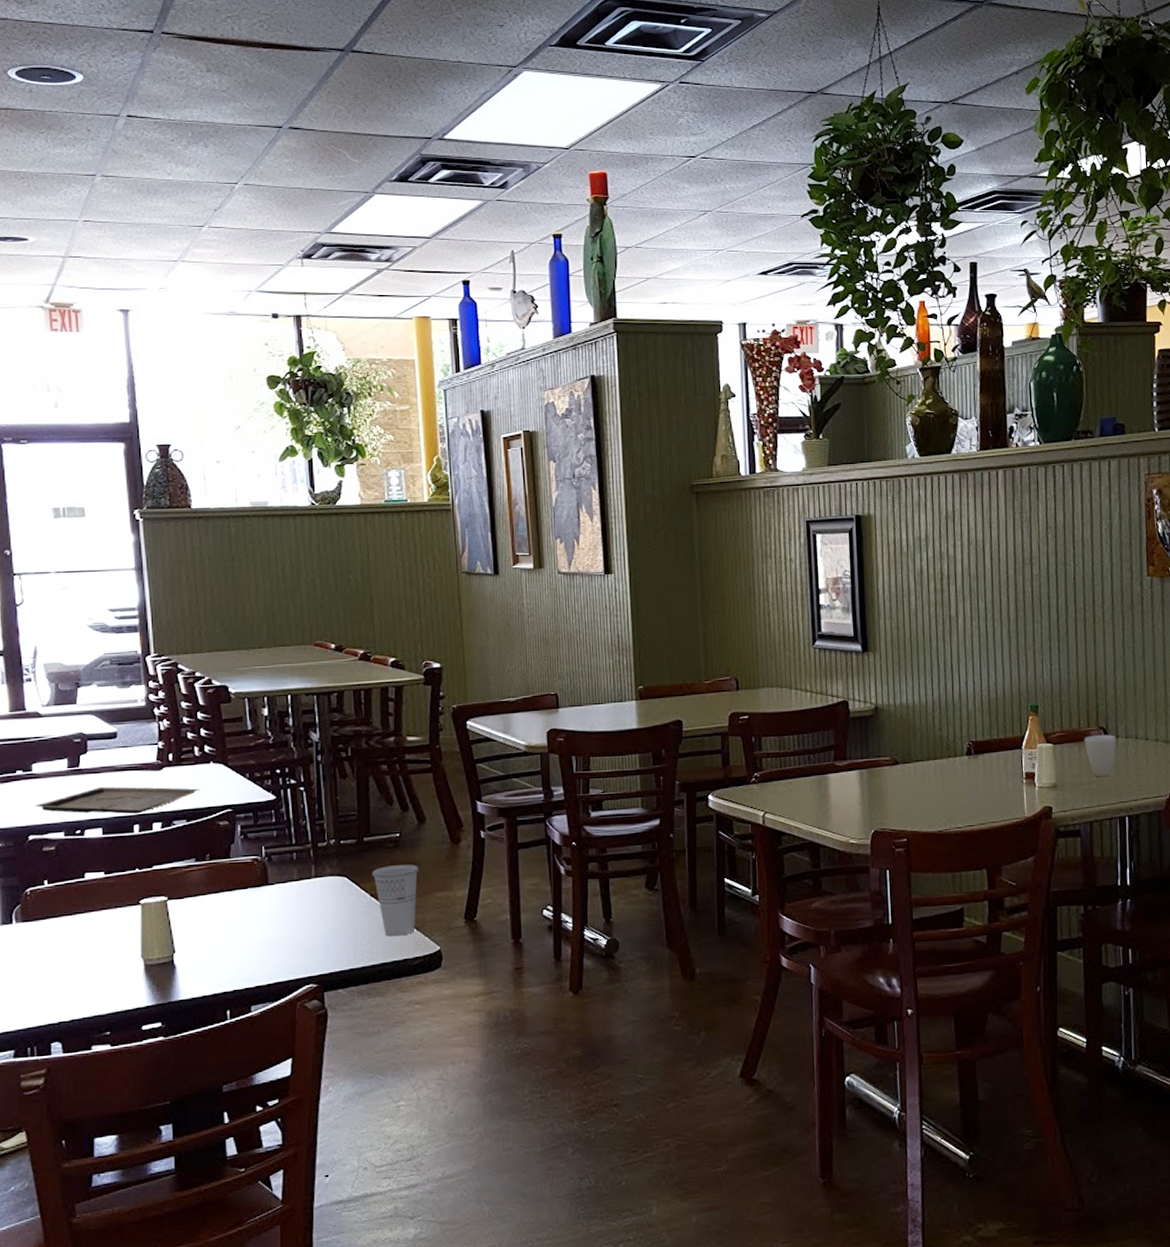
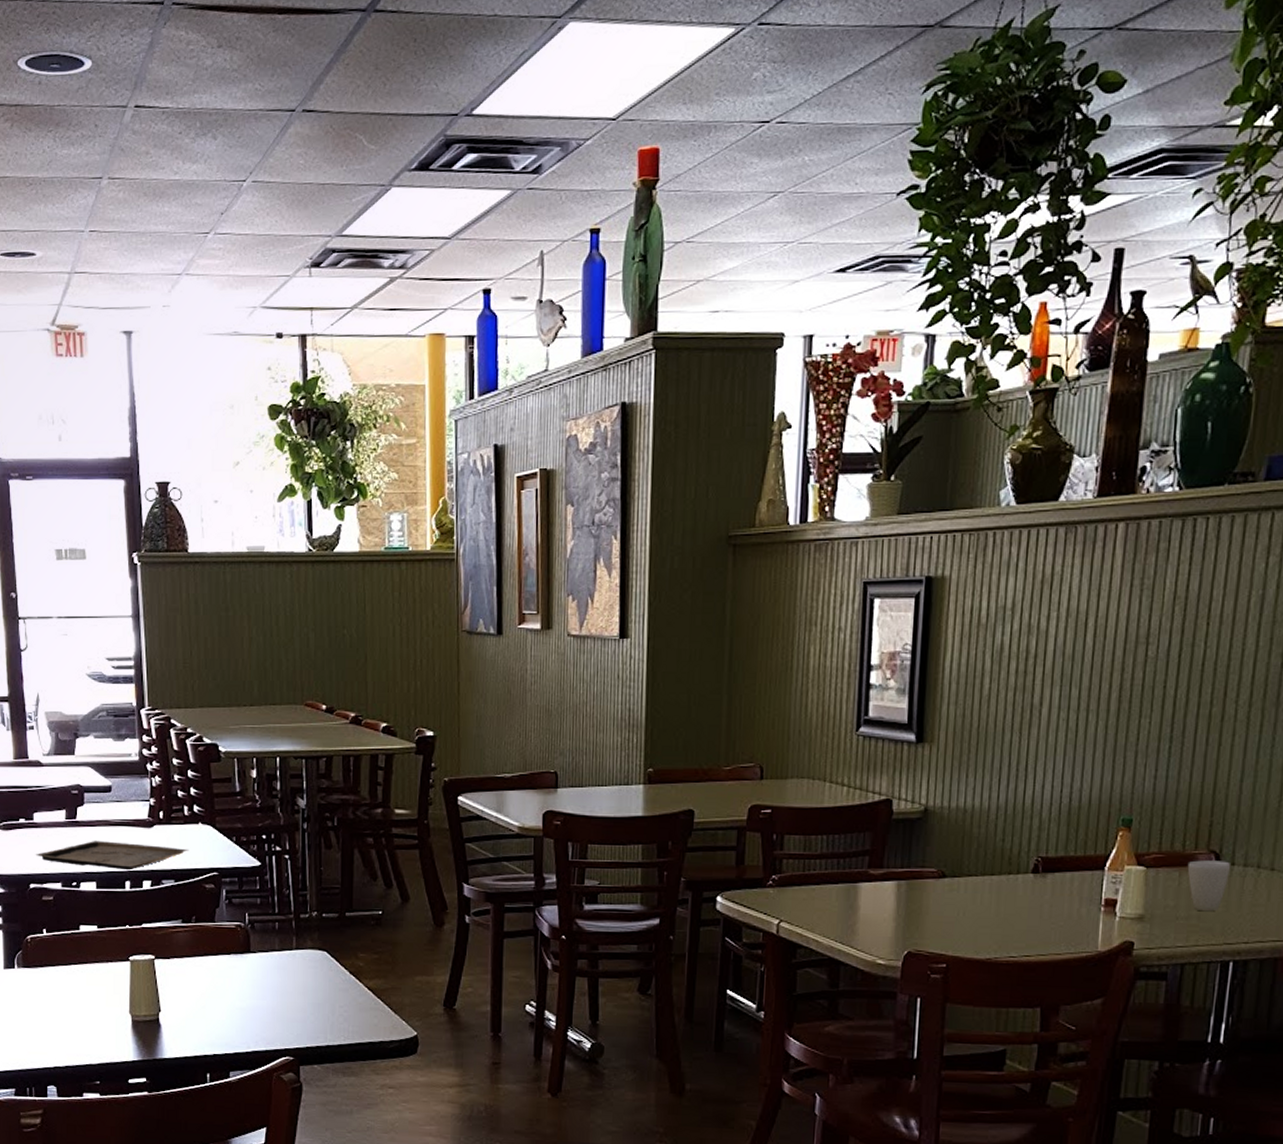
cup: present [372,864,419,937] -> none [353,943,400,1017]

